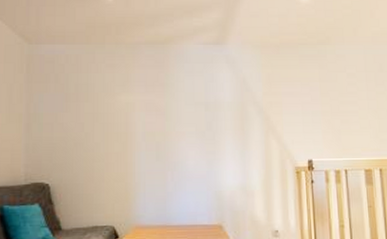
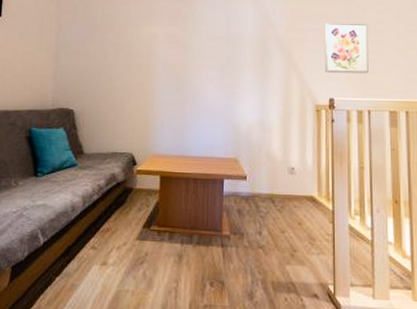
wall art: none [299,86,343,135] -> present [324,22,369,74]

